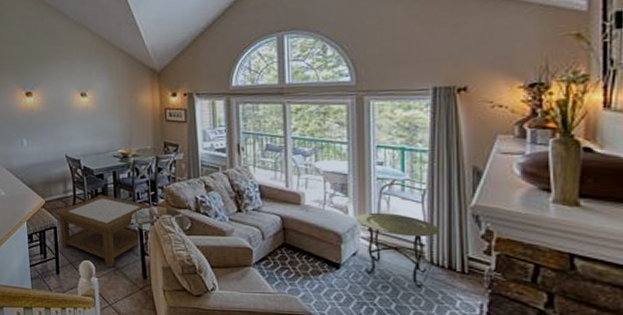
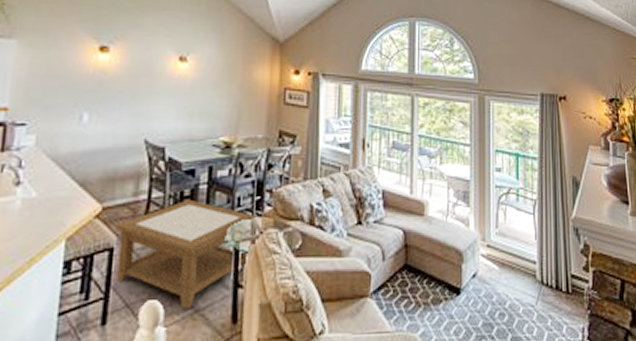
side table: present [356,212,439,289] -> none [477,225,548,314]

